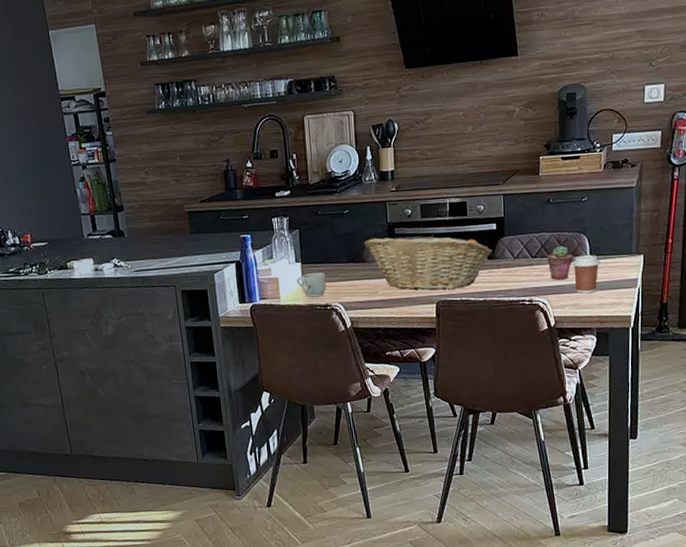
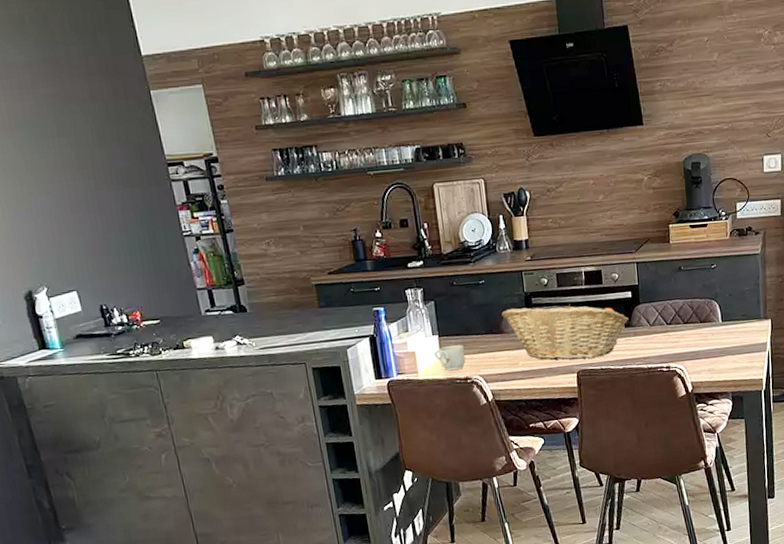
potted succulent: present [547,245,574,280] -> none [681,312,707,346]
coffee cup: present [572,254,600,294] -> none [706,320,732,359]

